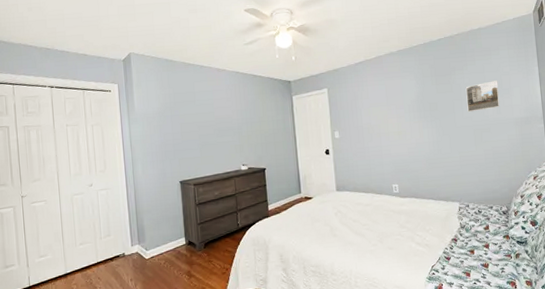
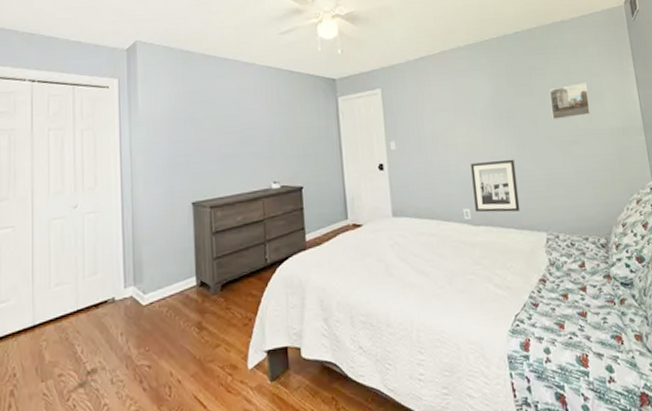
wall art: none [399,144,439,187] -> present [470,159,521,213]

